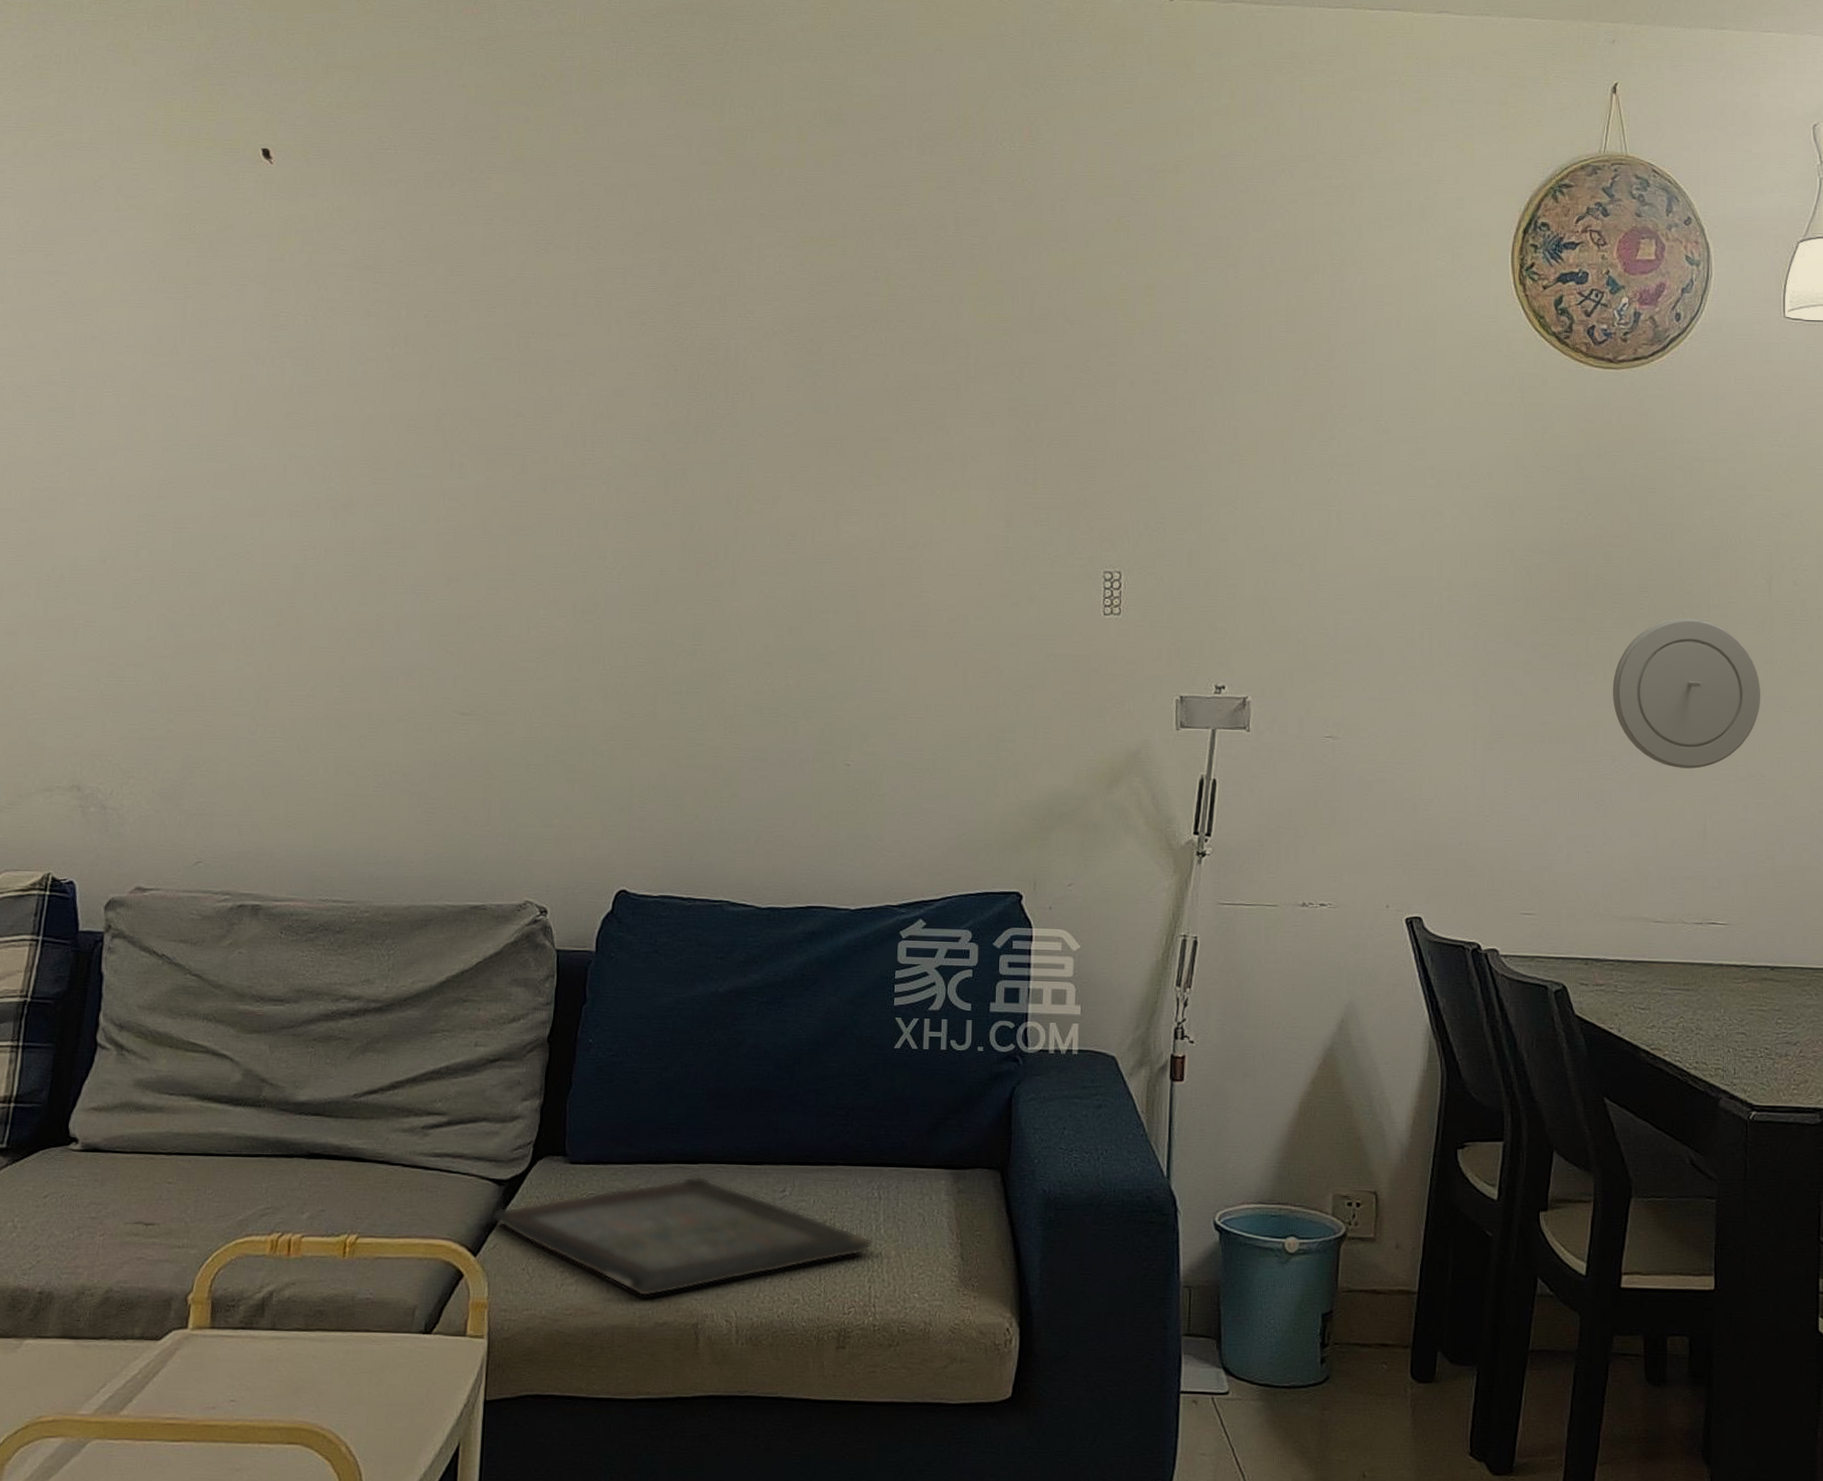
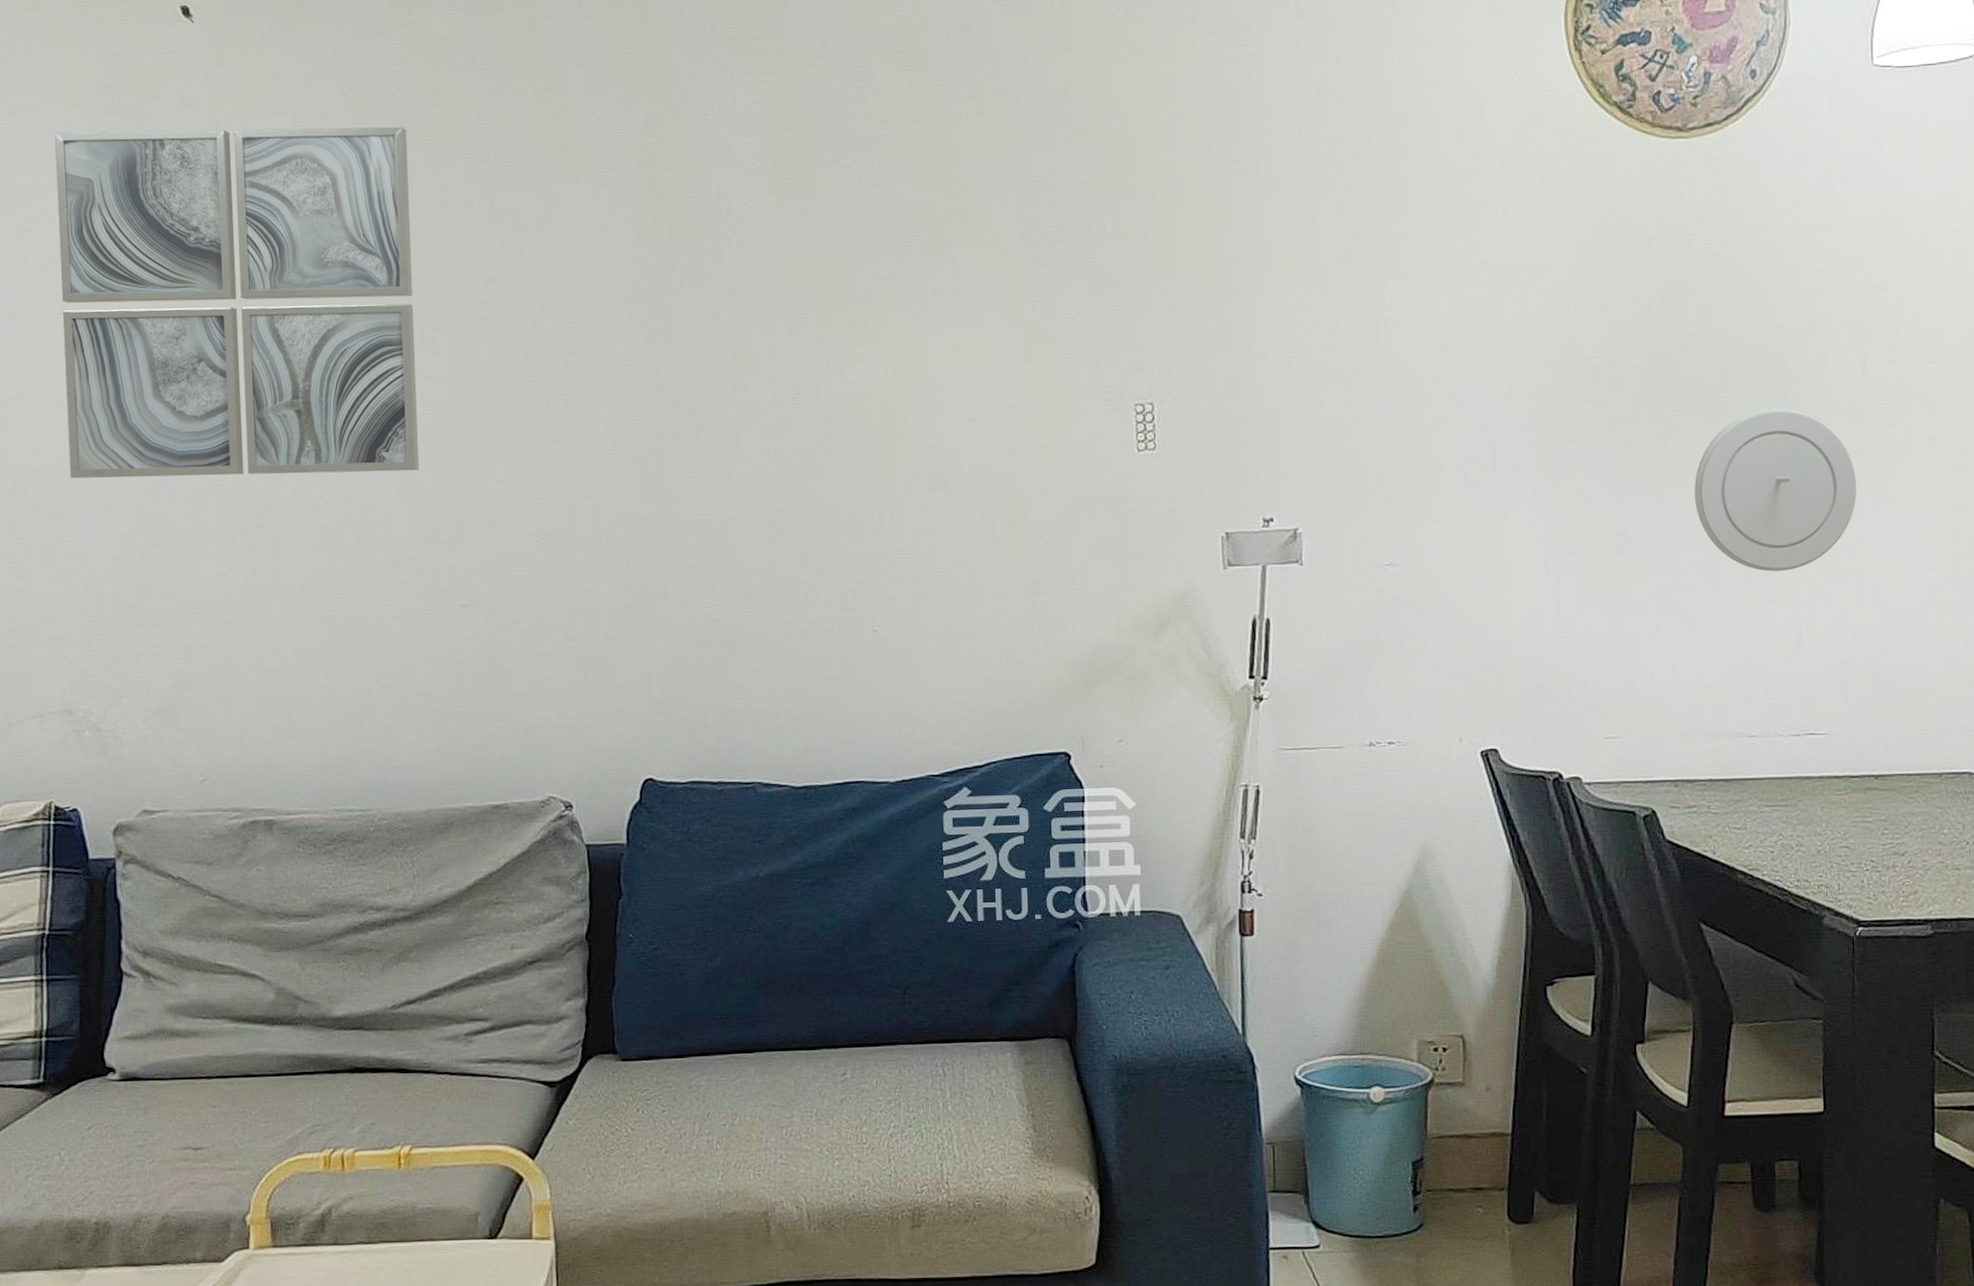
wall art: none [106,252,457,584] -> present [55,126,419,479]
serving tray: present [491,1175,874,1297] -> none [545,1064,942,1189]

